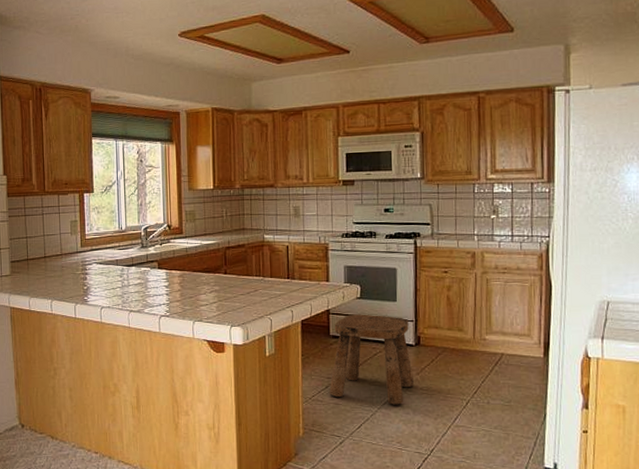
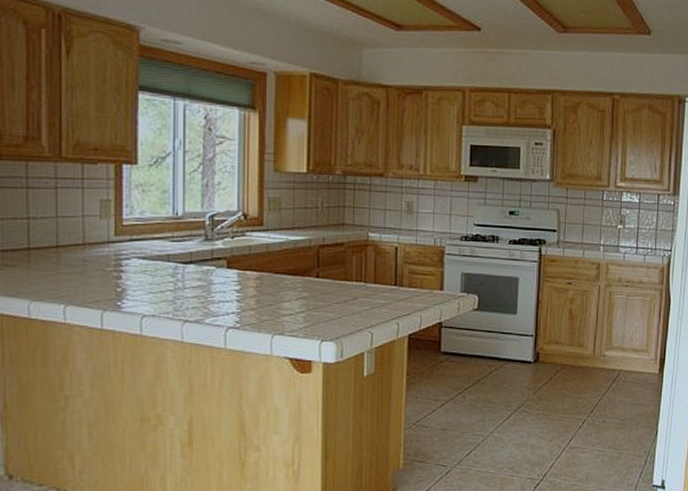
stool: present [329,314,415,405] -> none [437,328,531,428]

